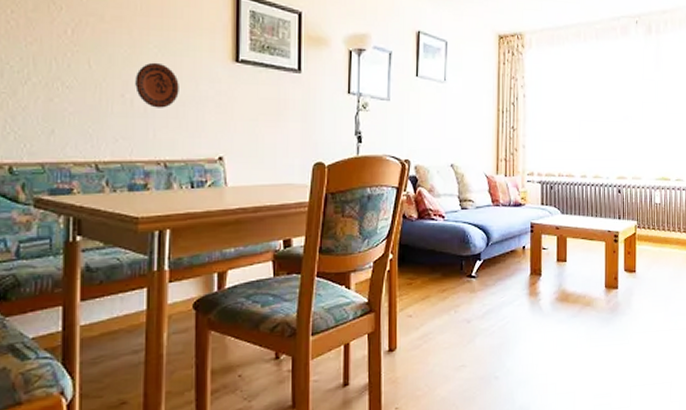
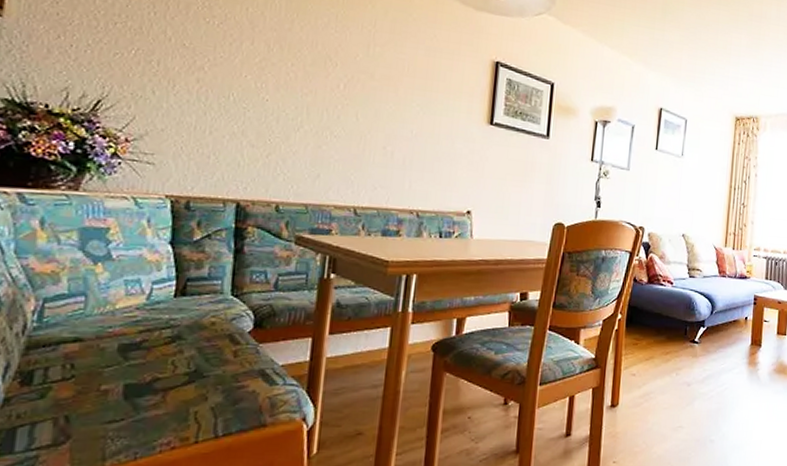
decorative plate: present [135,62,179,108] -> none [396,119,437,162]

